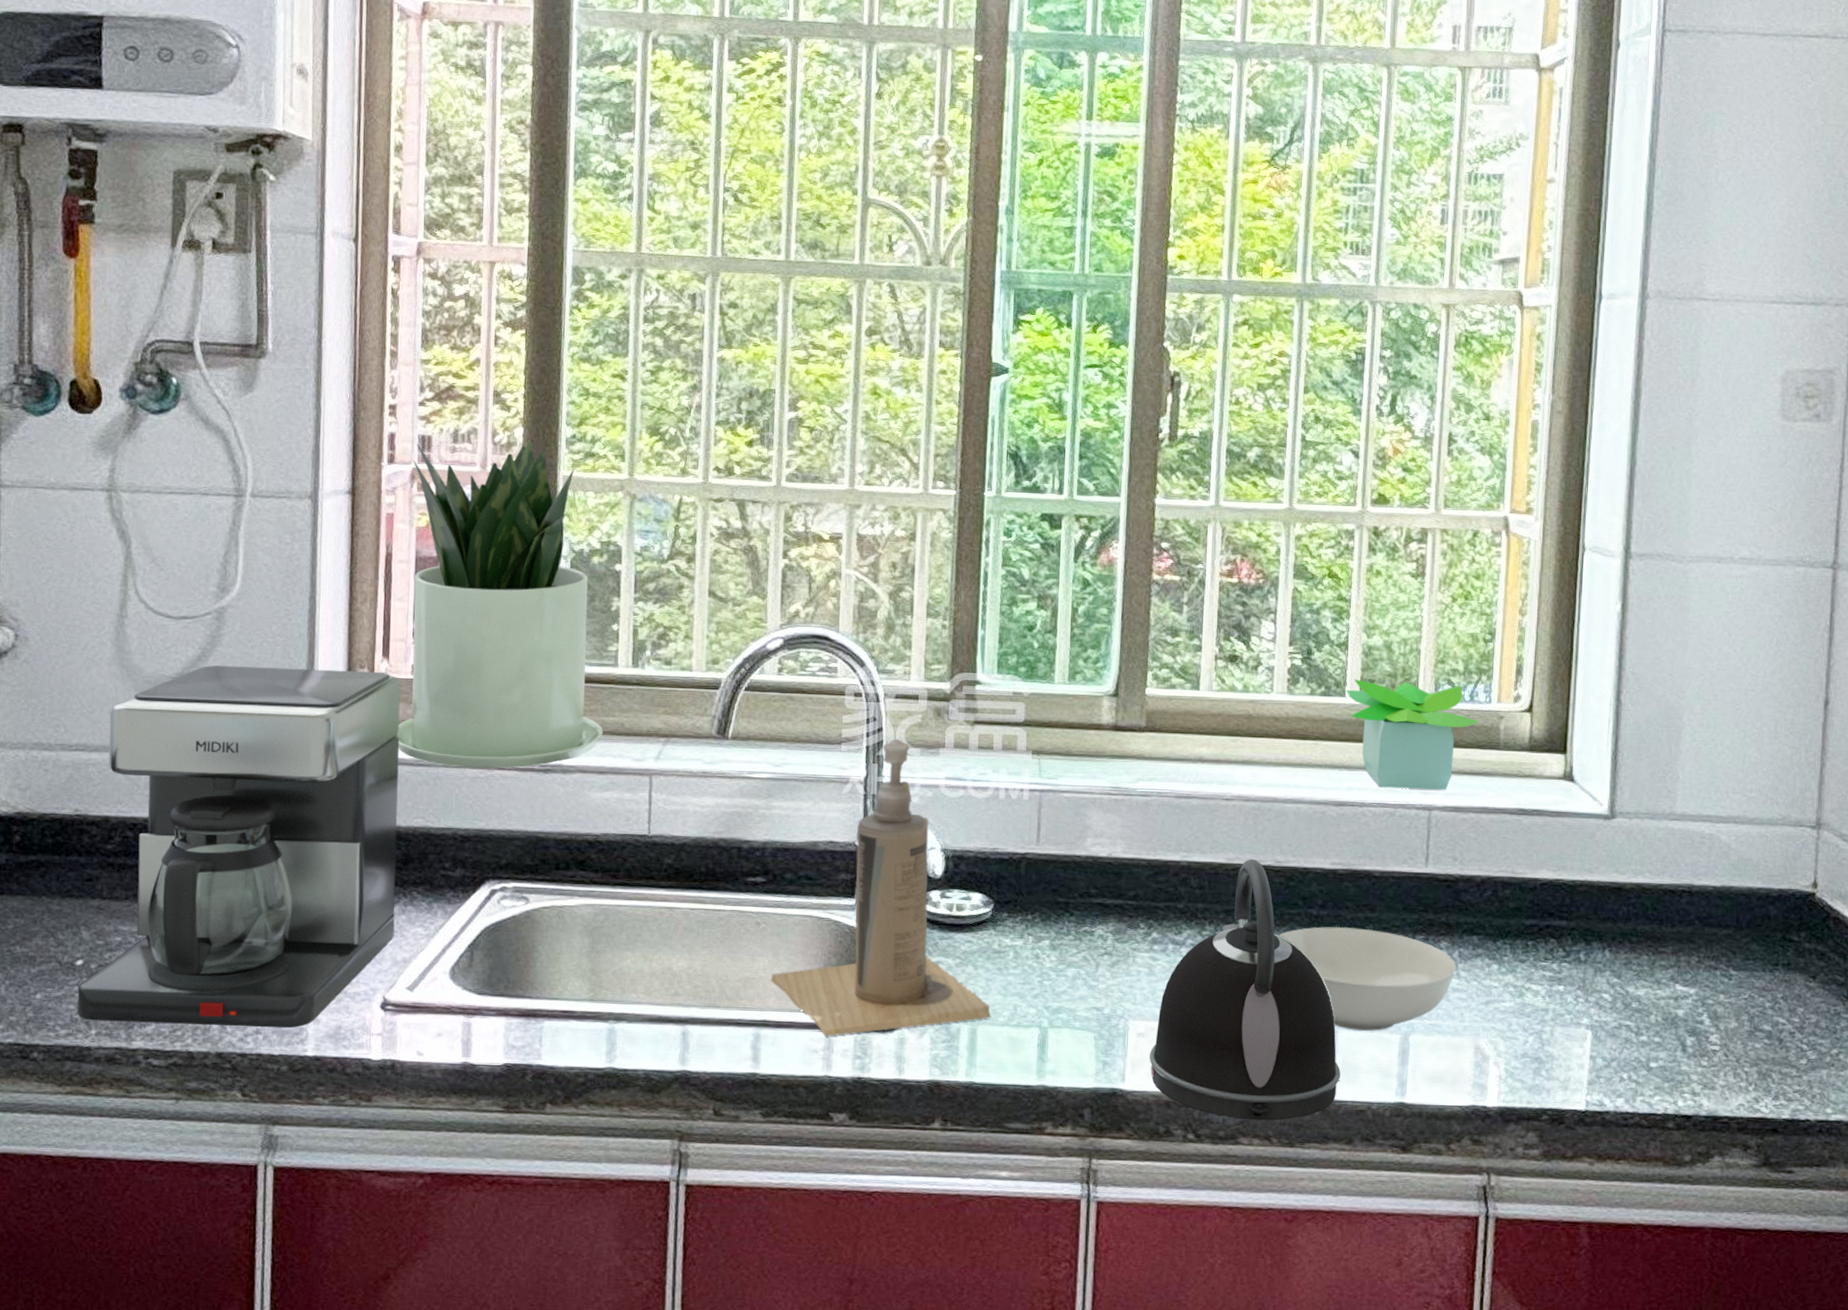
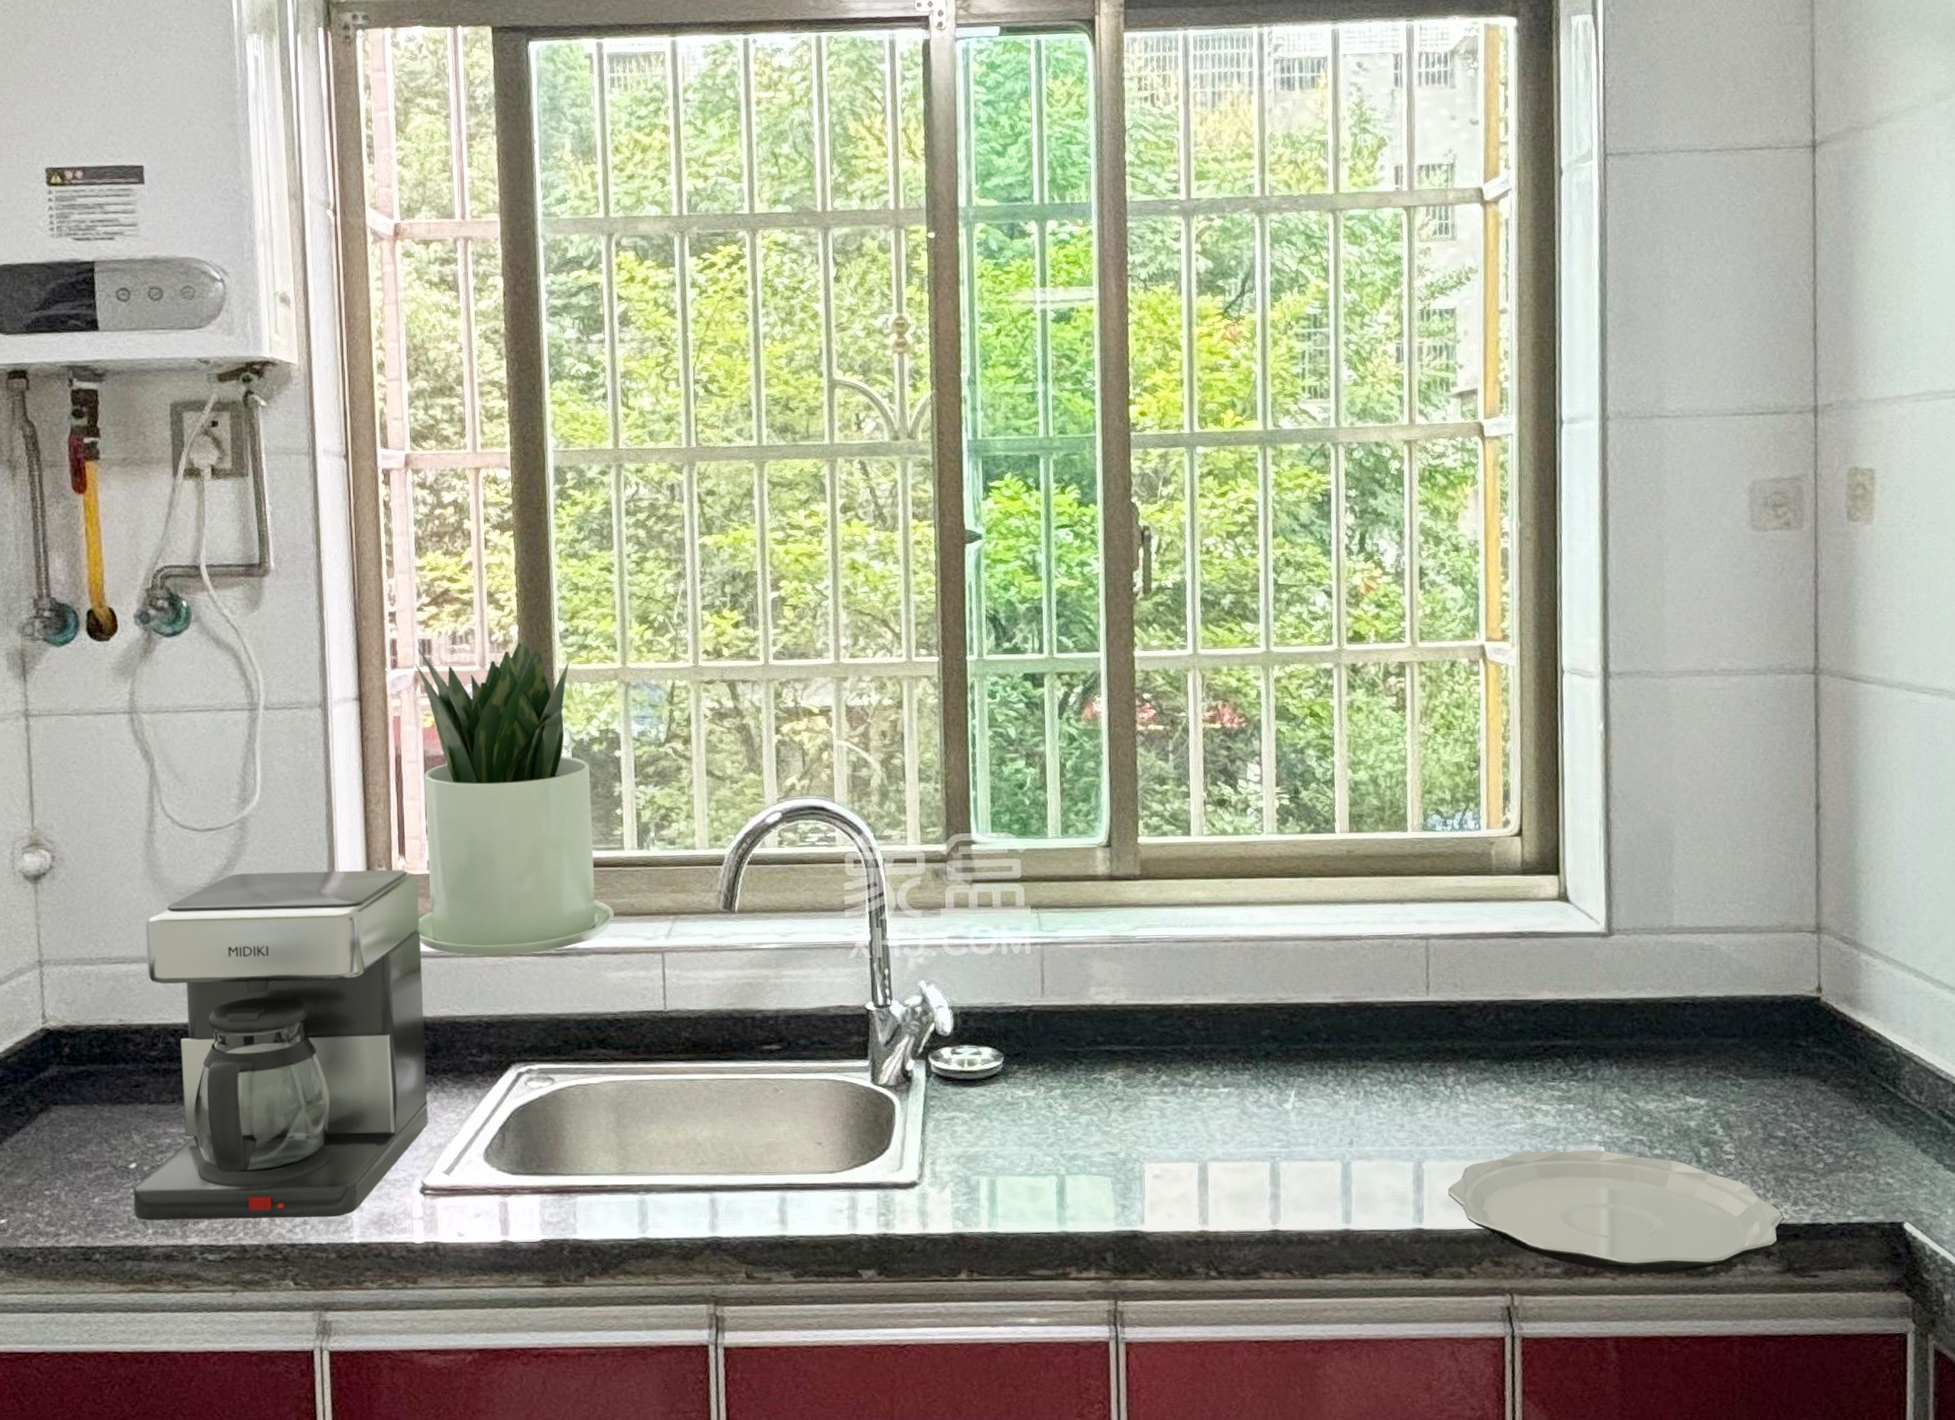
soap dispenser: present [770,738,991,1036] -> none [792,902,1009,1195]
kettle: present [1149,858,1341,1121] -> none [1166,997,1357,1254]
bowl: present [1278,927,1457,1031] -> none [1286,1059,1465,1160]
potted plant: present [1346,679,1480,790] -> none [1335,814,1471,920]
plate: none [1433,1030,1764,1161] -> present [1448,1149,1784,1274]

